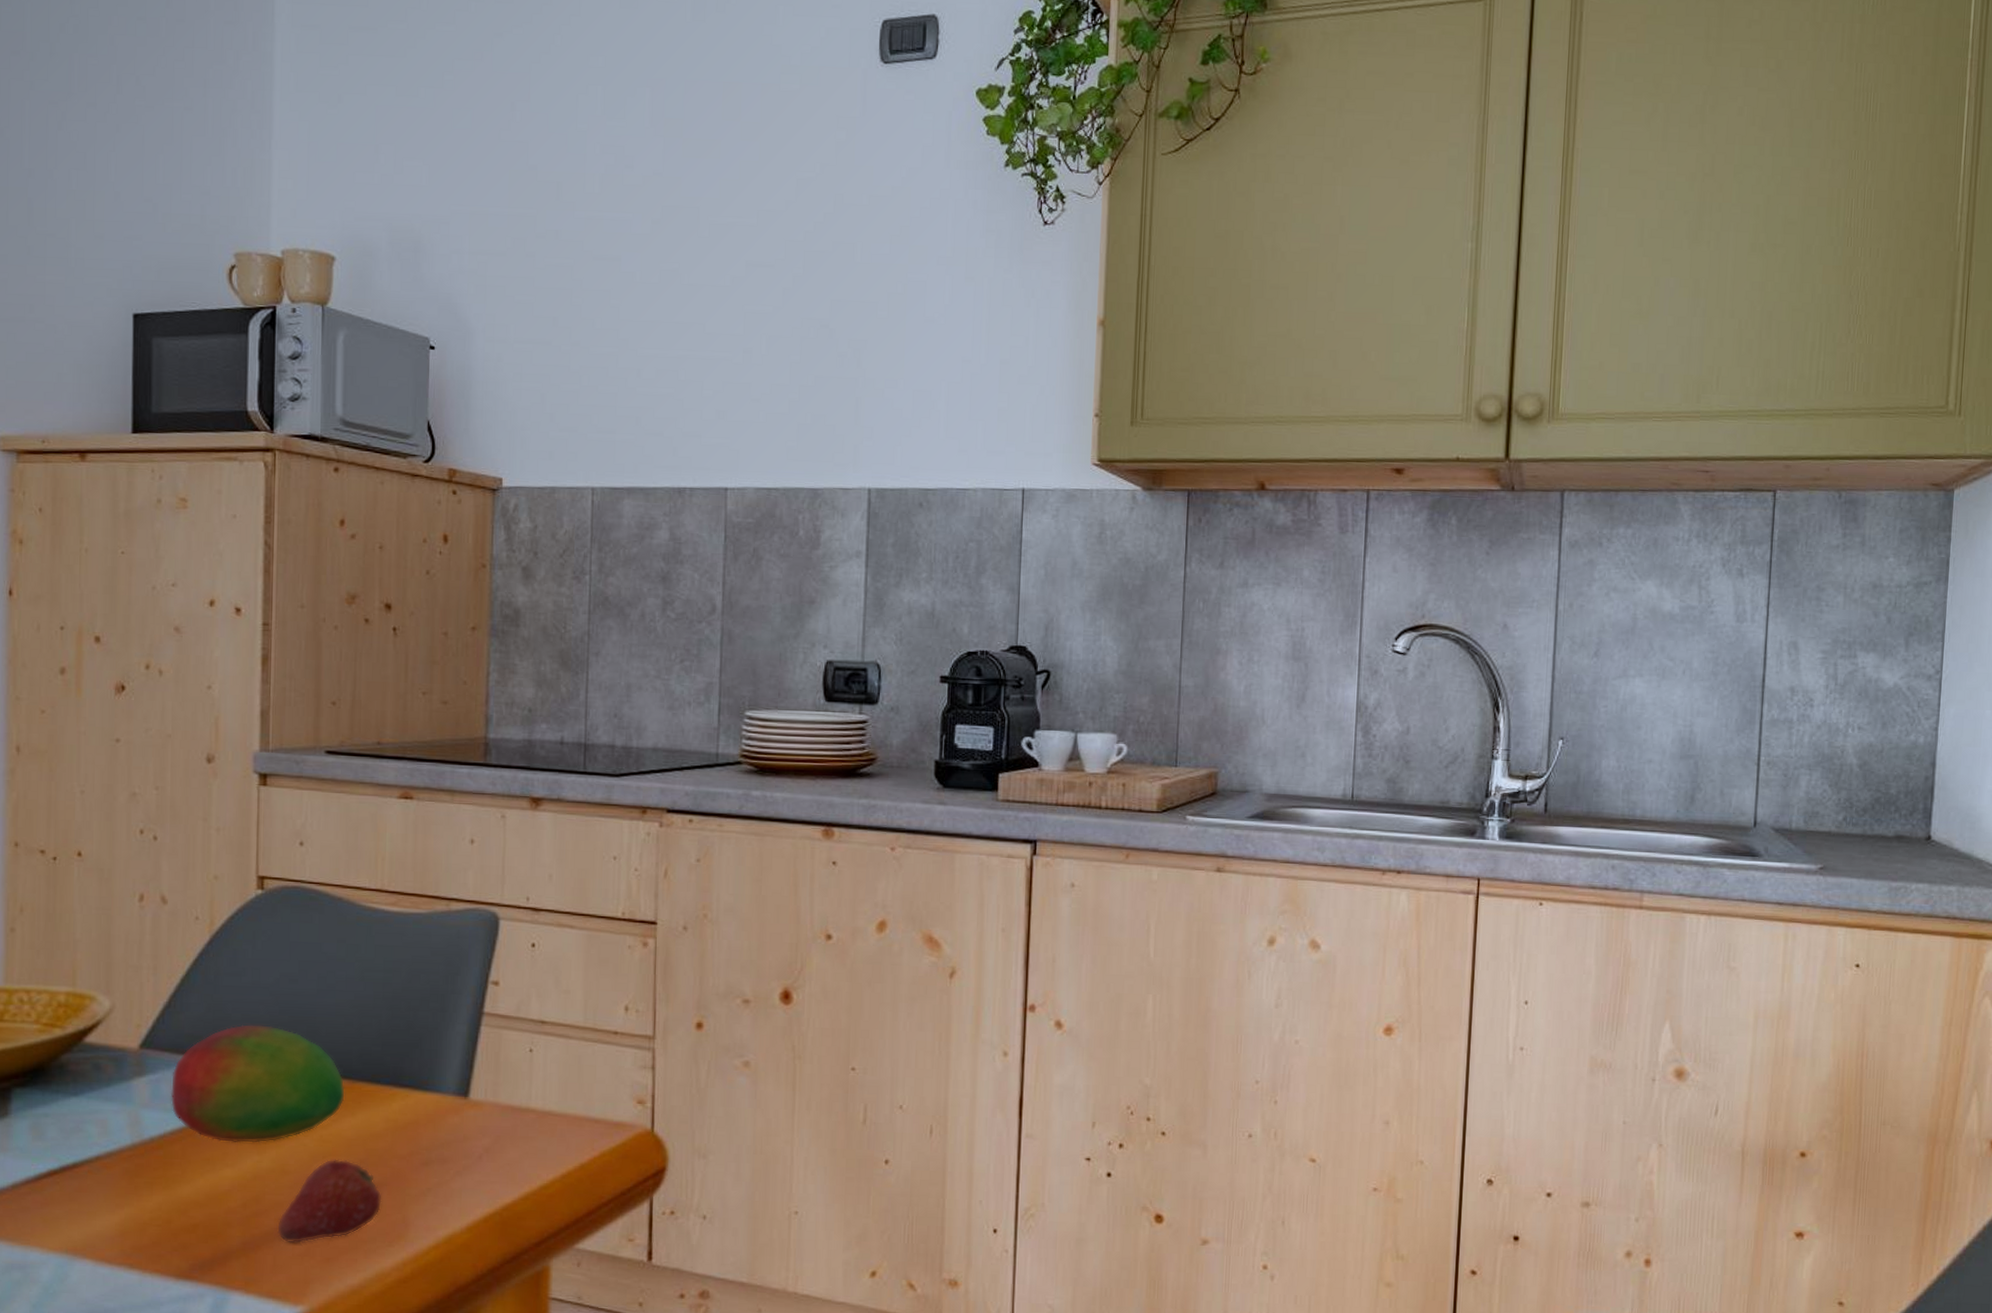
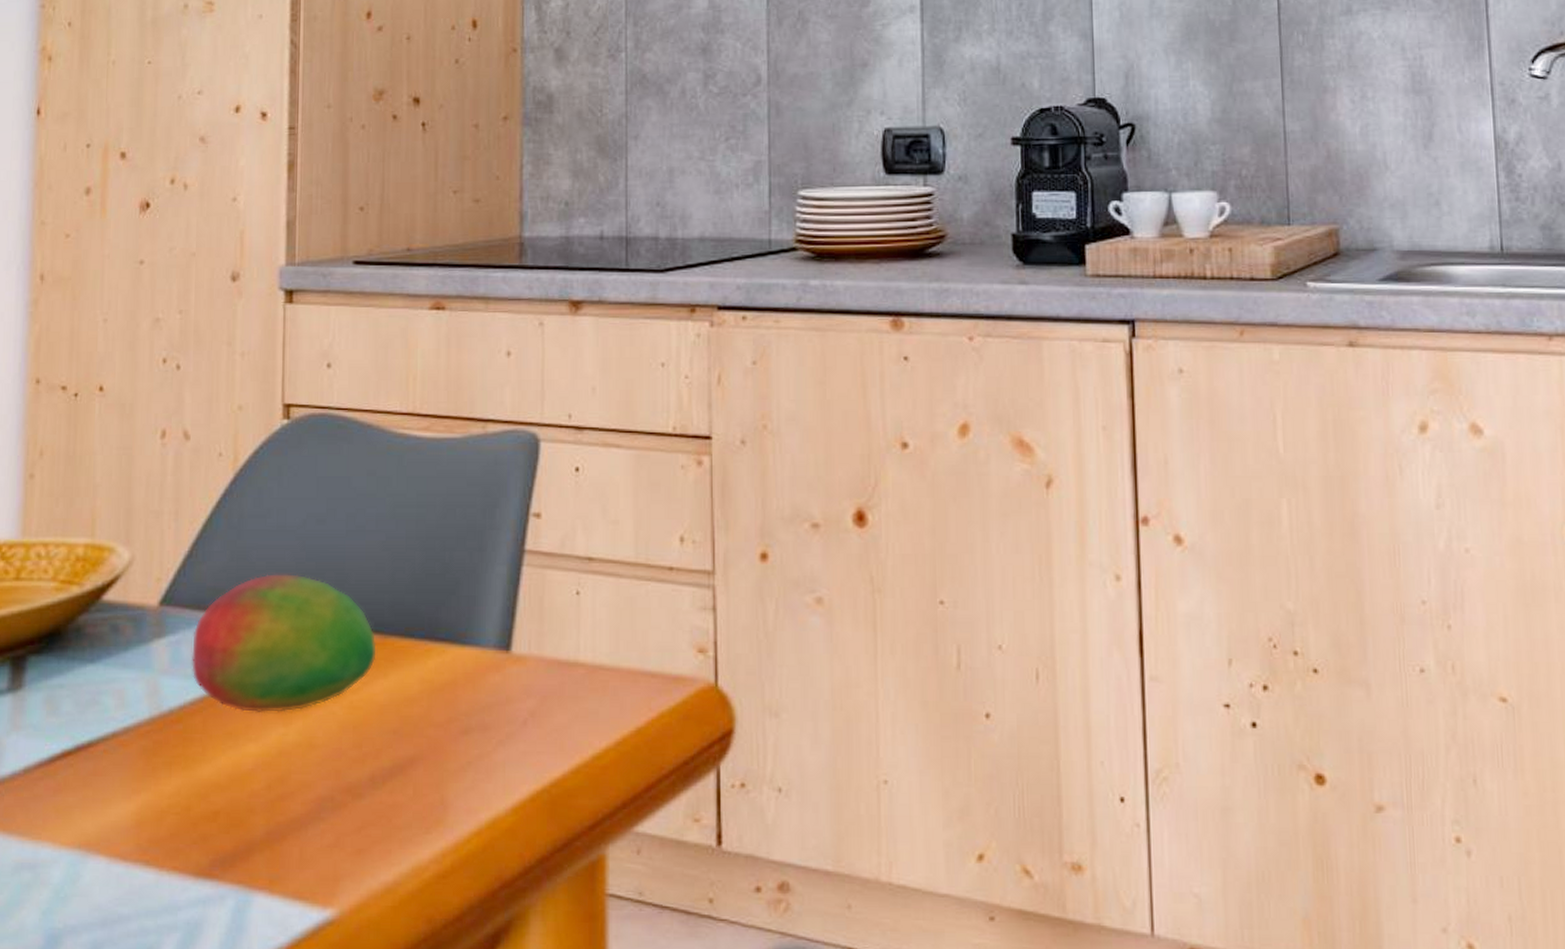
fruit: present [277,1159,382,1244] -> none [304,729,418,832]

